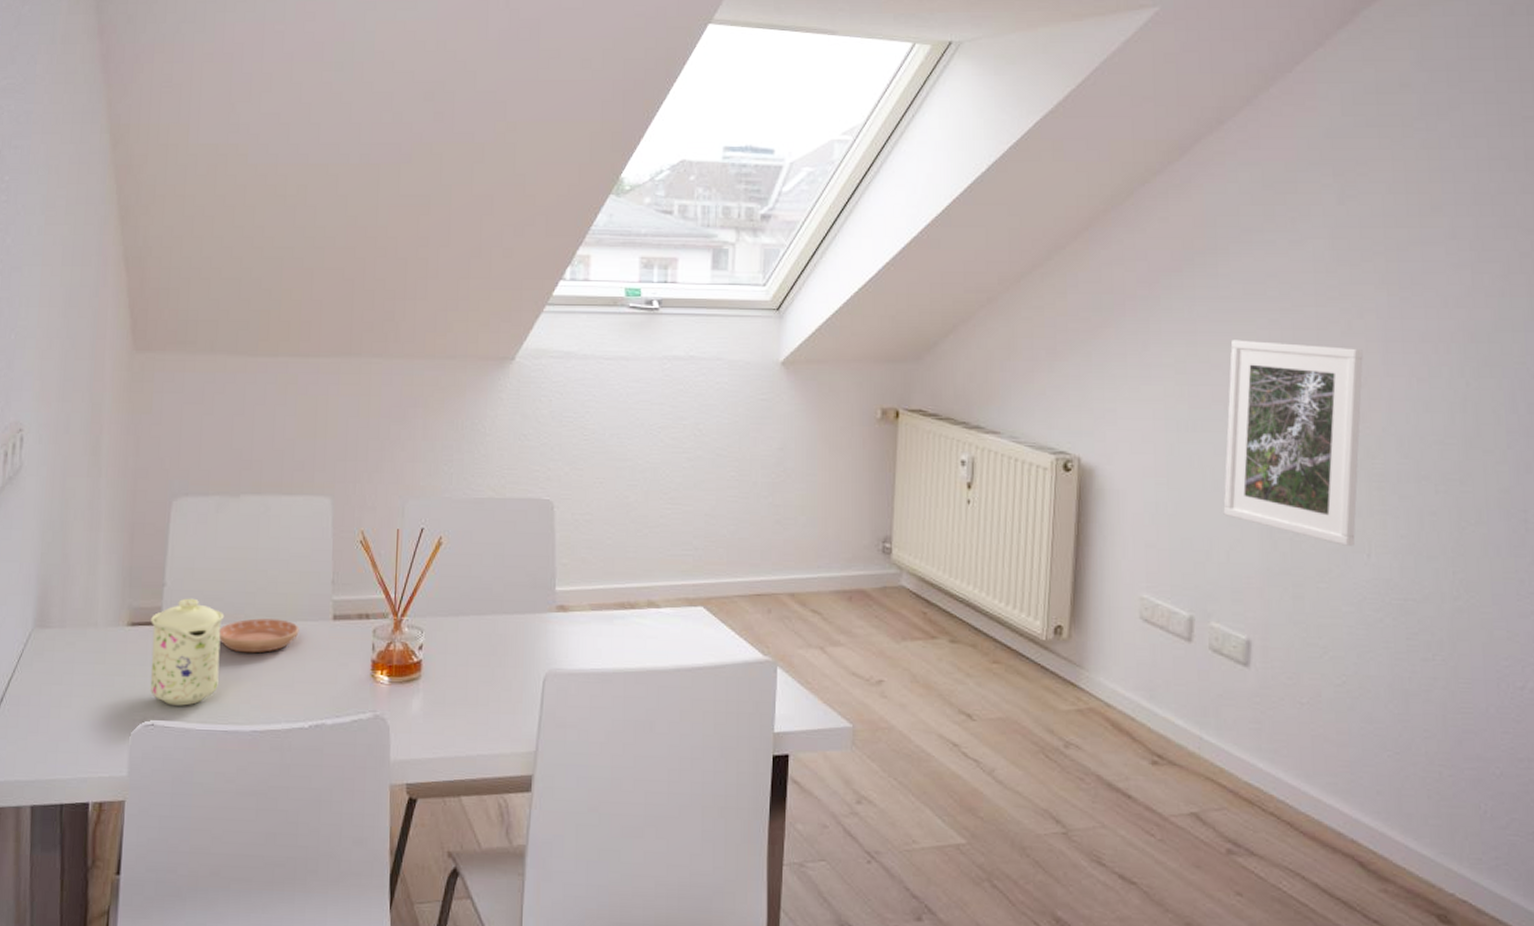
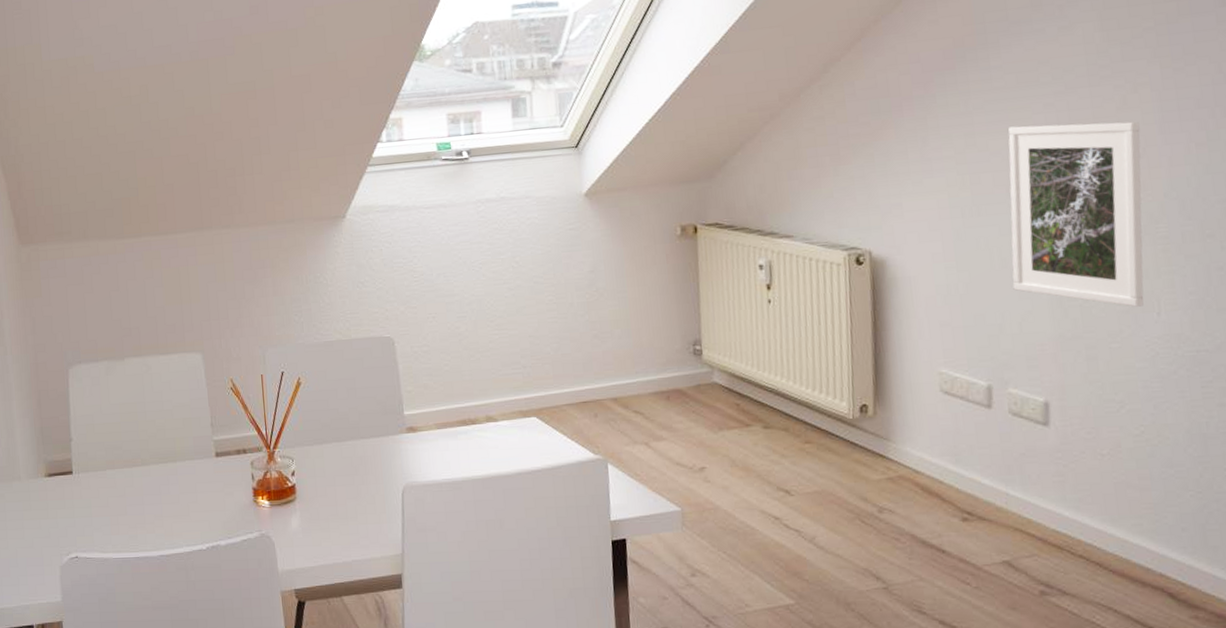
mug: present [150,598,225,706] -> none [64,449,127,540]
saucer: present [219,618,299,653] -> none [122,460,189,491]

